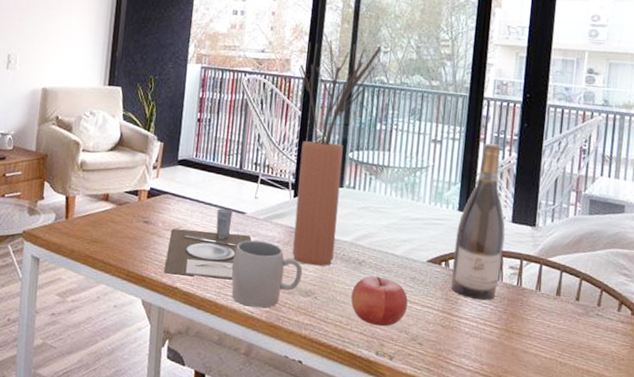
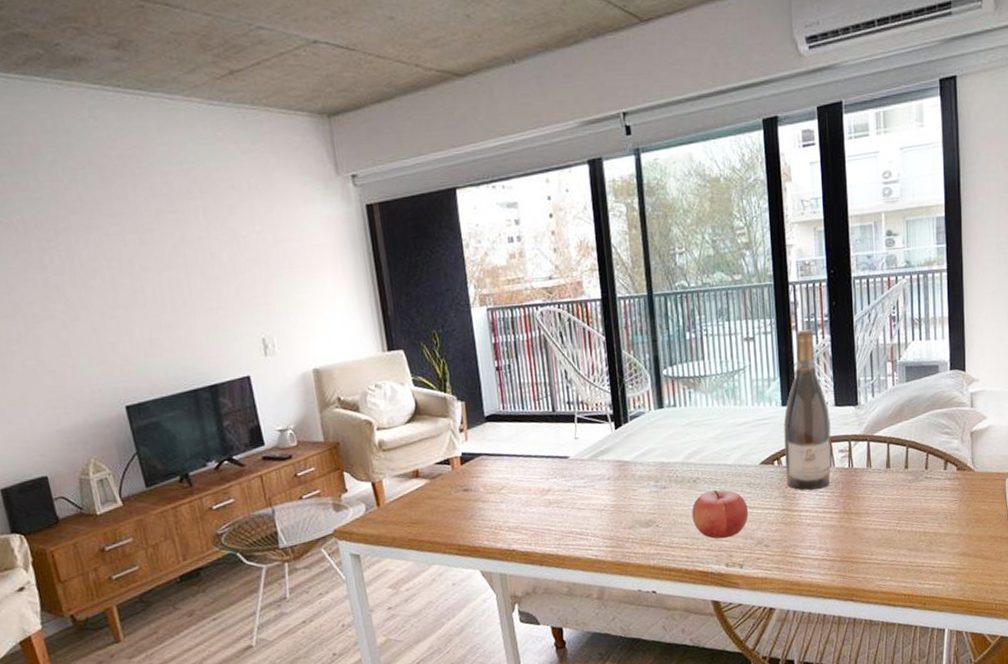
place setting: present [163,208,251,279] -> none [495,457,581,538]
mug: present [231,240,303,308] -> none [566,481,640,551]
vase: present [292,39,382,266] -> none [592,249,676,495]

